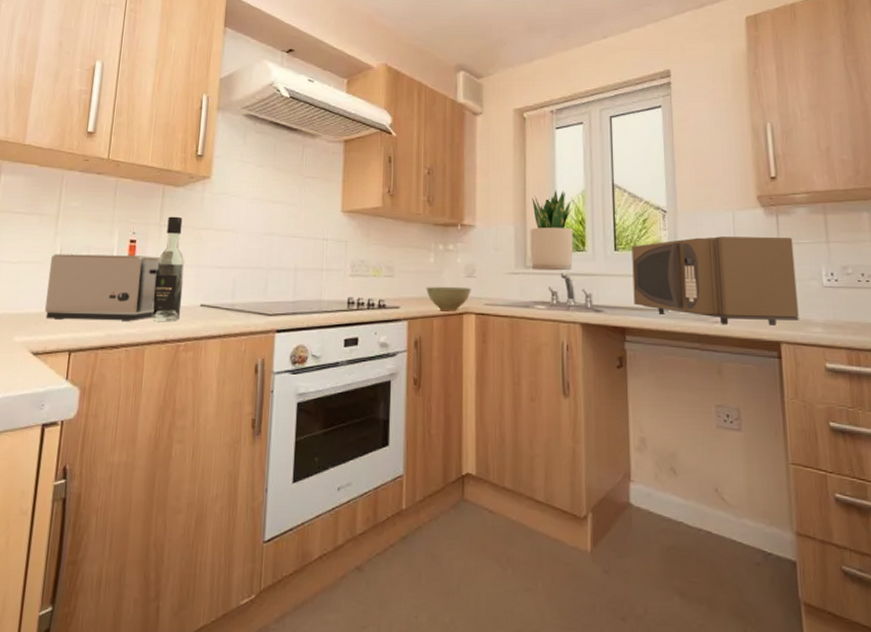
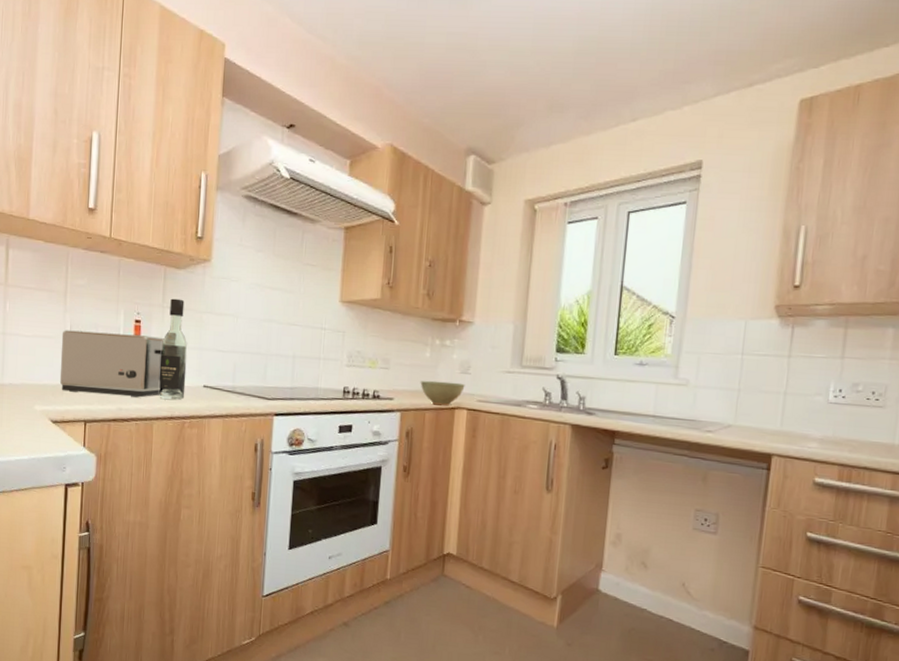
planter: present [530,190,573,271] -> none [527,289,575,373]
microwave: present [632,236,799,327] -> none [627,345,805,439]

